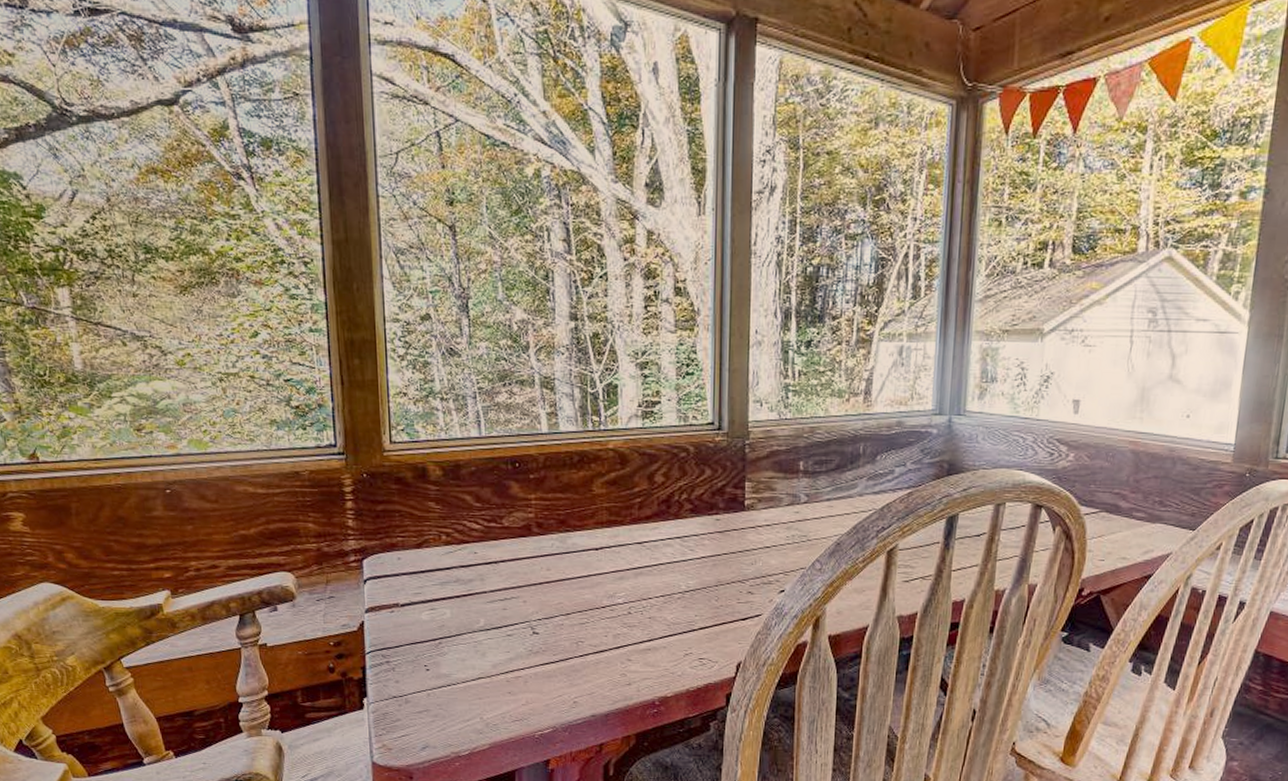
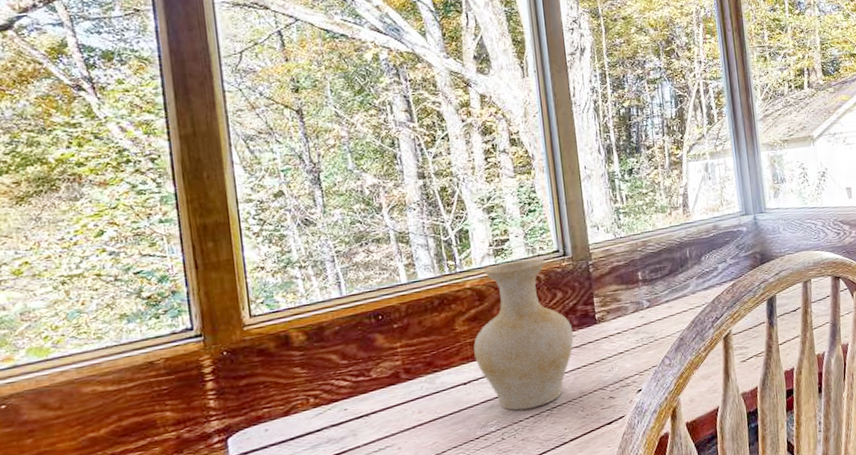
vase: none [610,428,718,588] -> present [473,259,574,411]

